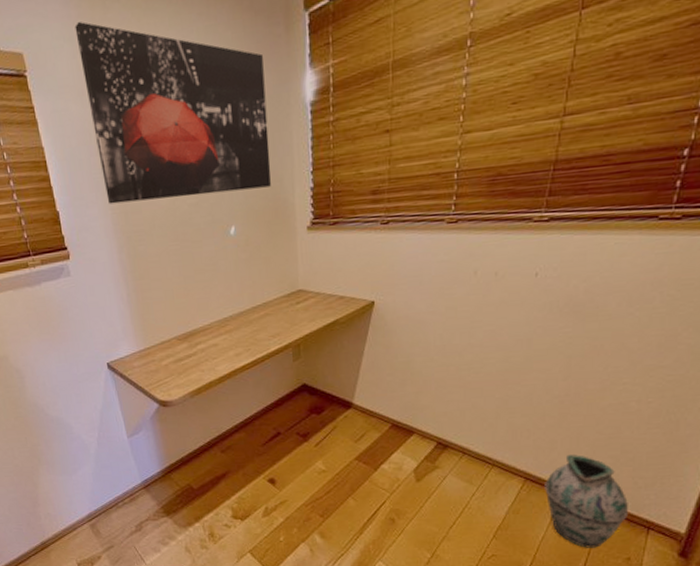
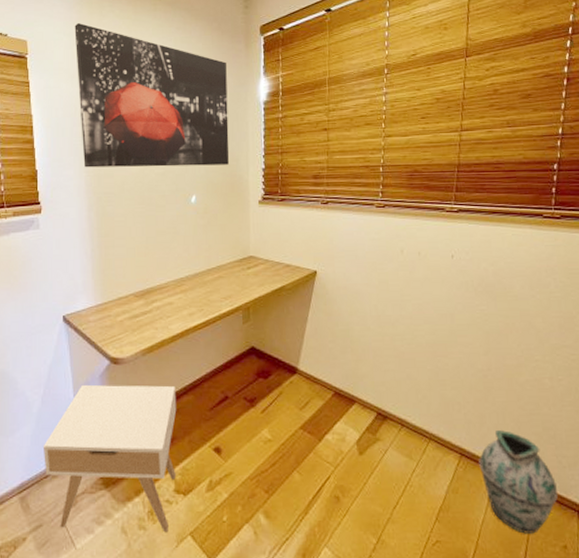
nightstand: none [105,424,233,550] -> present [44,384,177,531]

